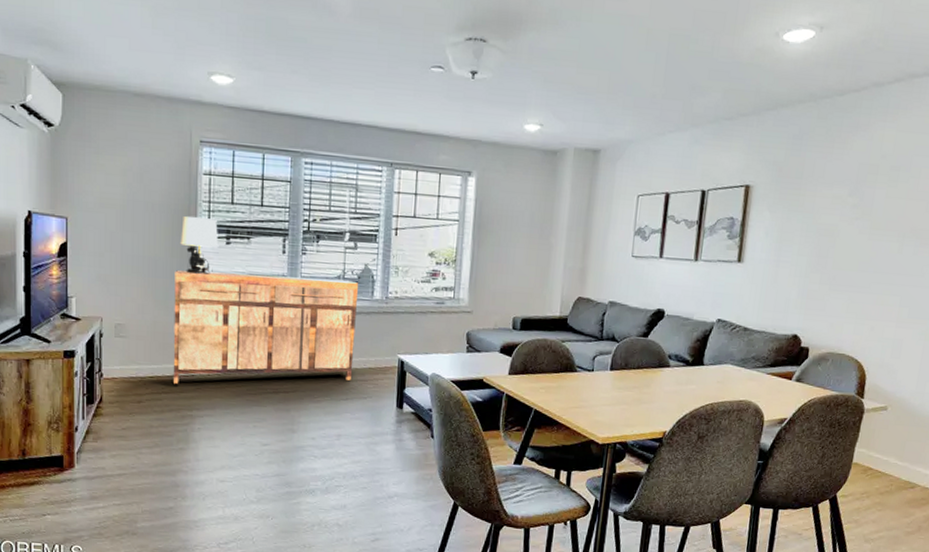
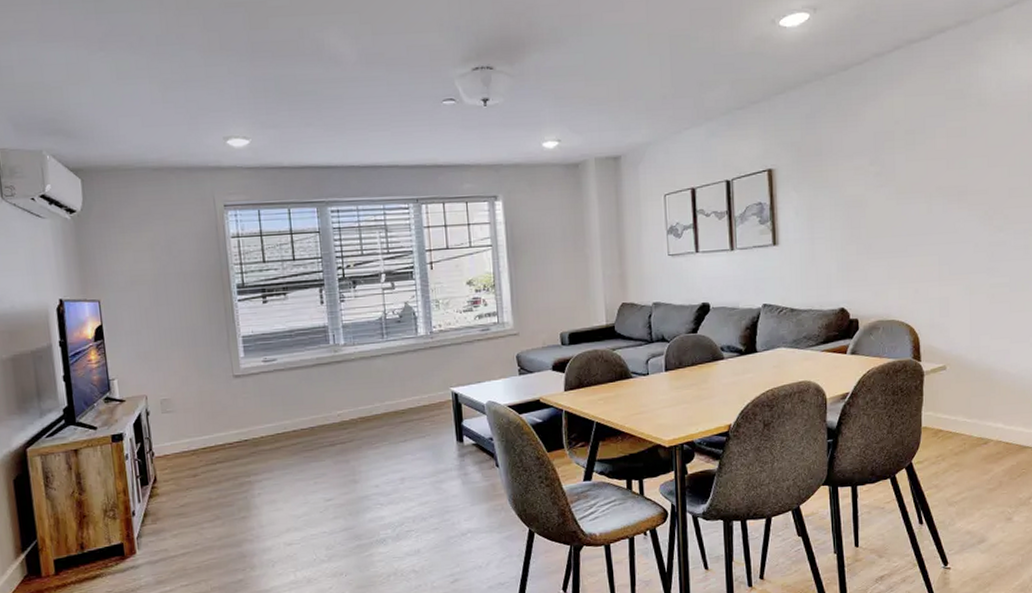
sideboard: present [173,270,359,385] -> none [215,321,408,453]
table lamp: present [180,216,219,274] -> none [216,279,256,337]

